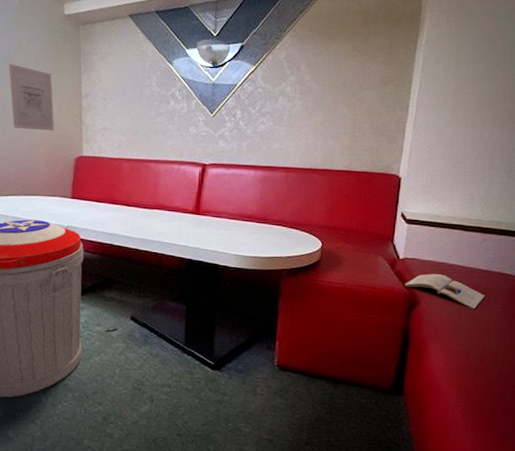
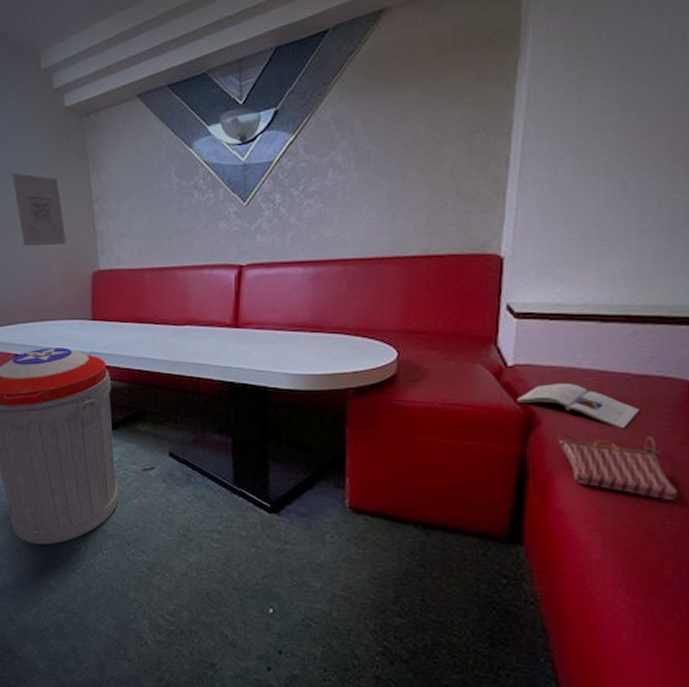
handbag: none [430,311,506,362] -> present [556,433,677,500]

